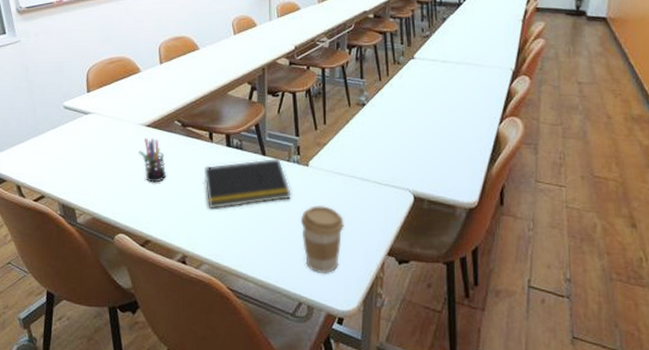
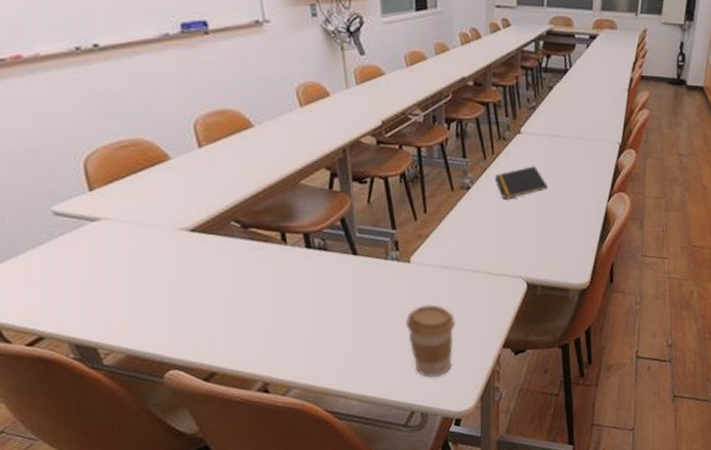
pen holder: present [139,138,166,183] -> none [183,246,228,302]
notepad: present [203,158,291,210] -> none [278,256,393,325]
notepad: none [389,88,438,117] -> present [495,166,548,200]

